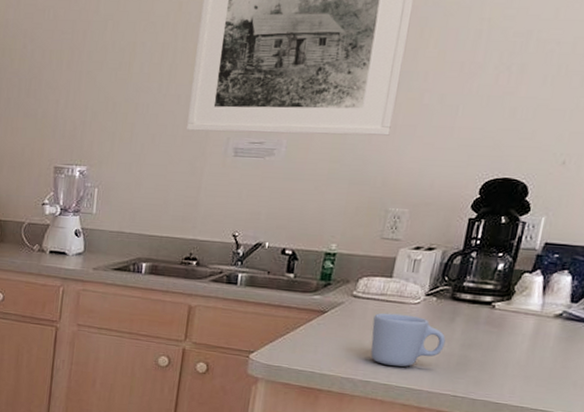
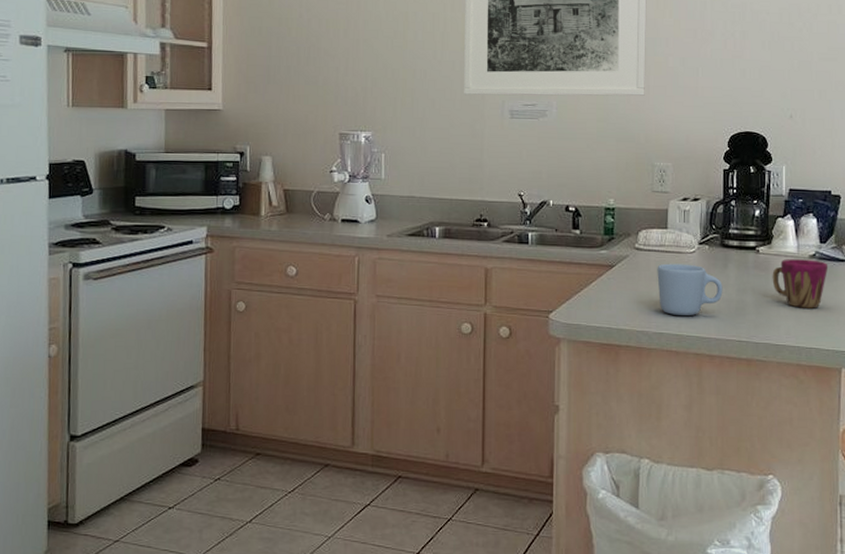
cup: none [504,316,576,370] -> present [772,259,829,309]

